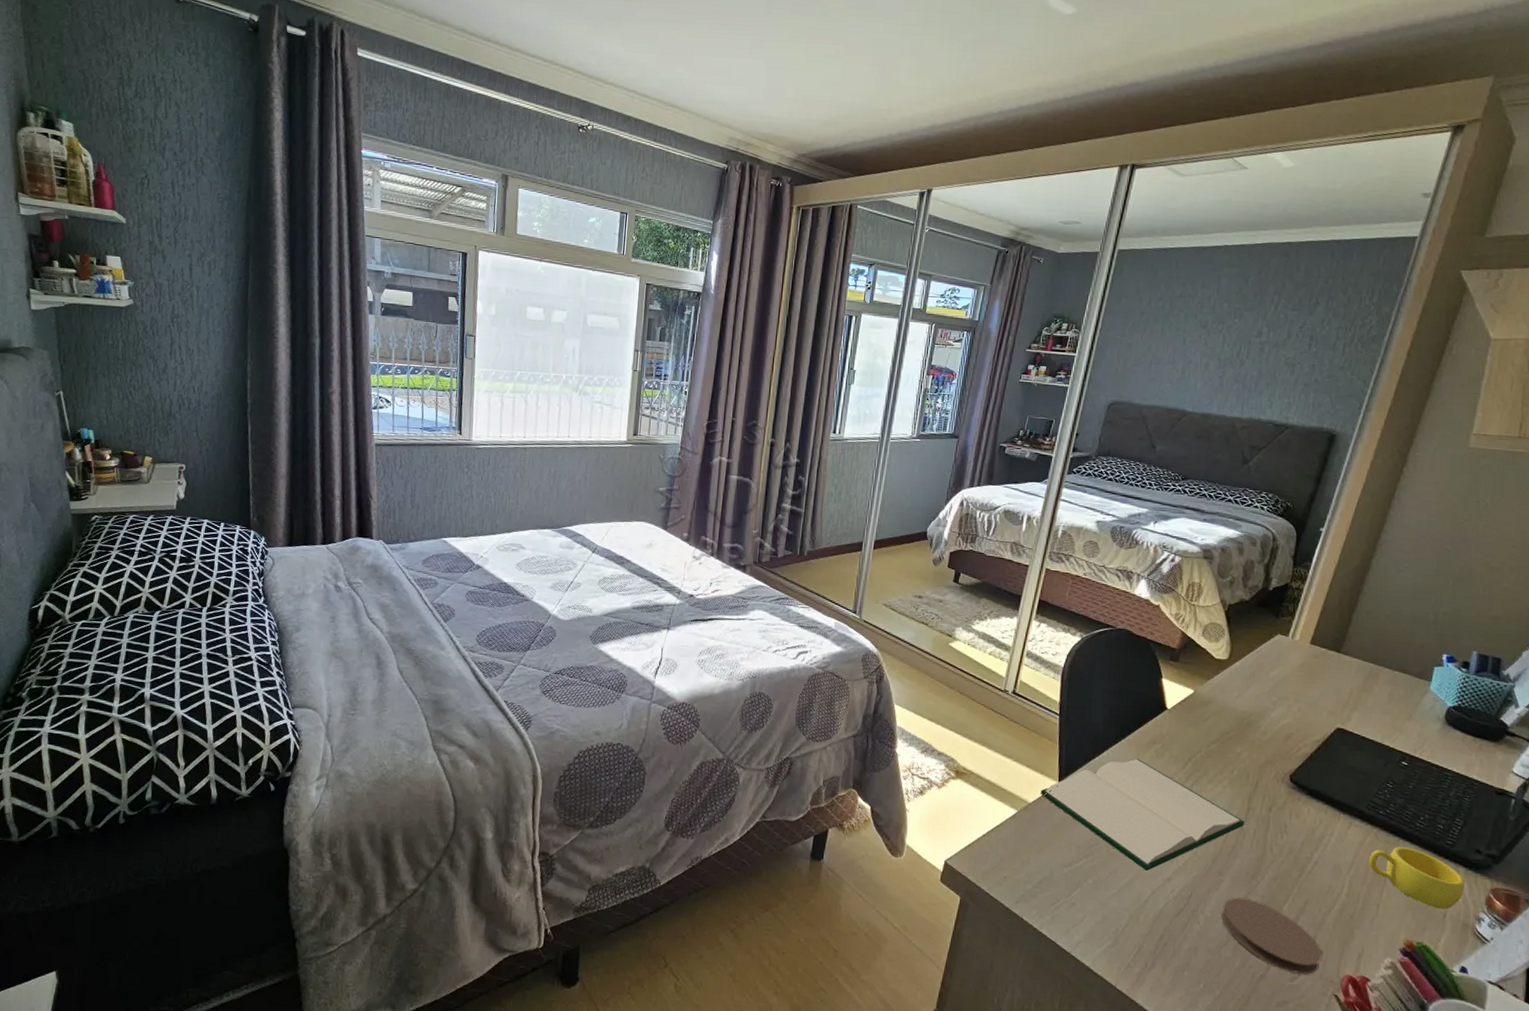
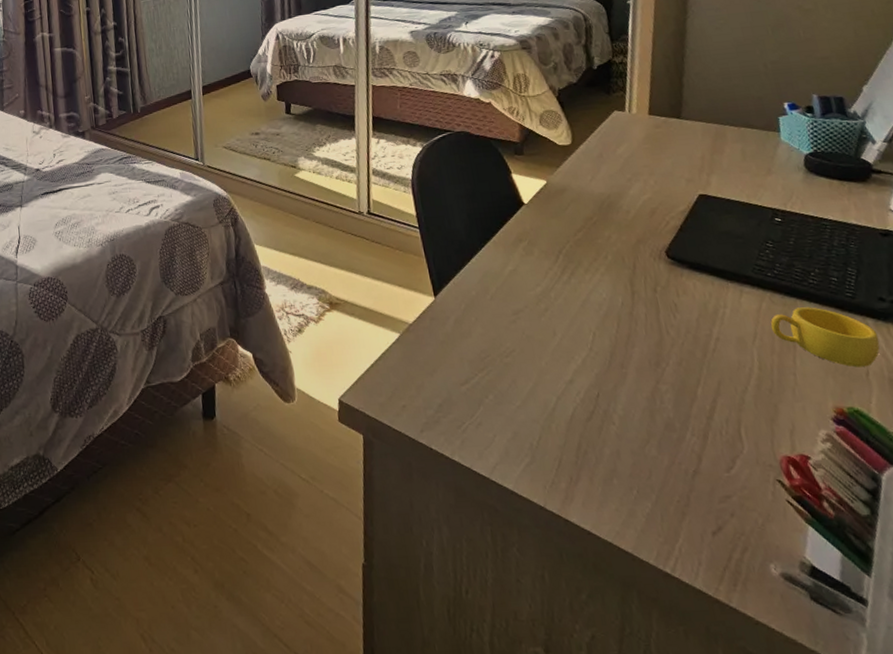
hardback book: present [1040,758,1245,871] -> none [418,259,634,376]
coaster: present [1221,897,1322,975] -> none [634,388,754,464]

